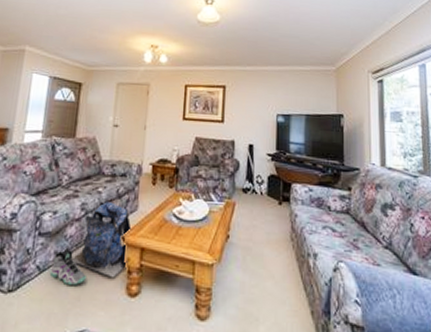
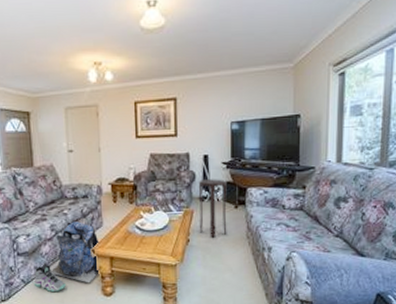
stool: none [240,170,271,236] -> present [198,179,227,238]

